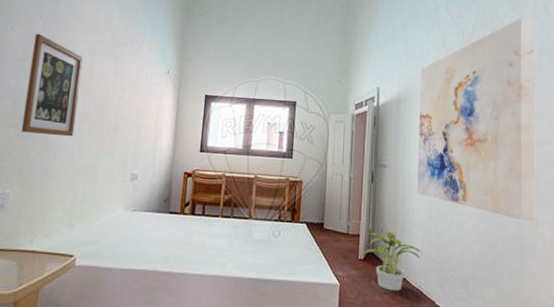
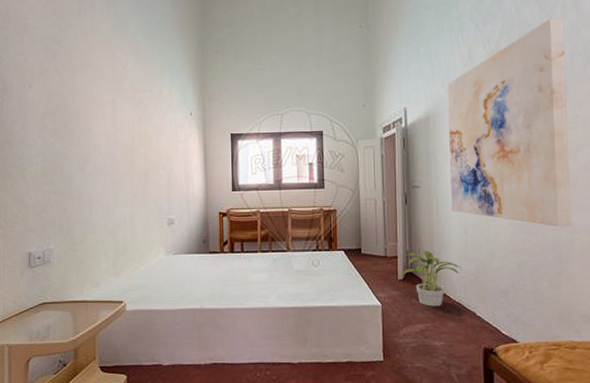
wall art: present [21,33,84,137] -> none [54,88,106,189]

